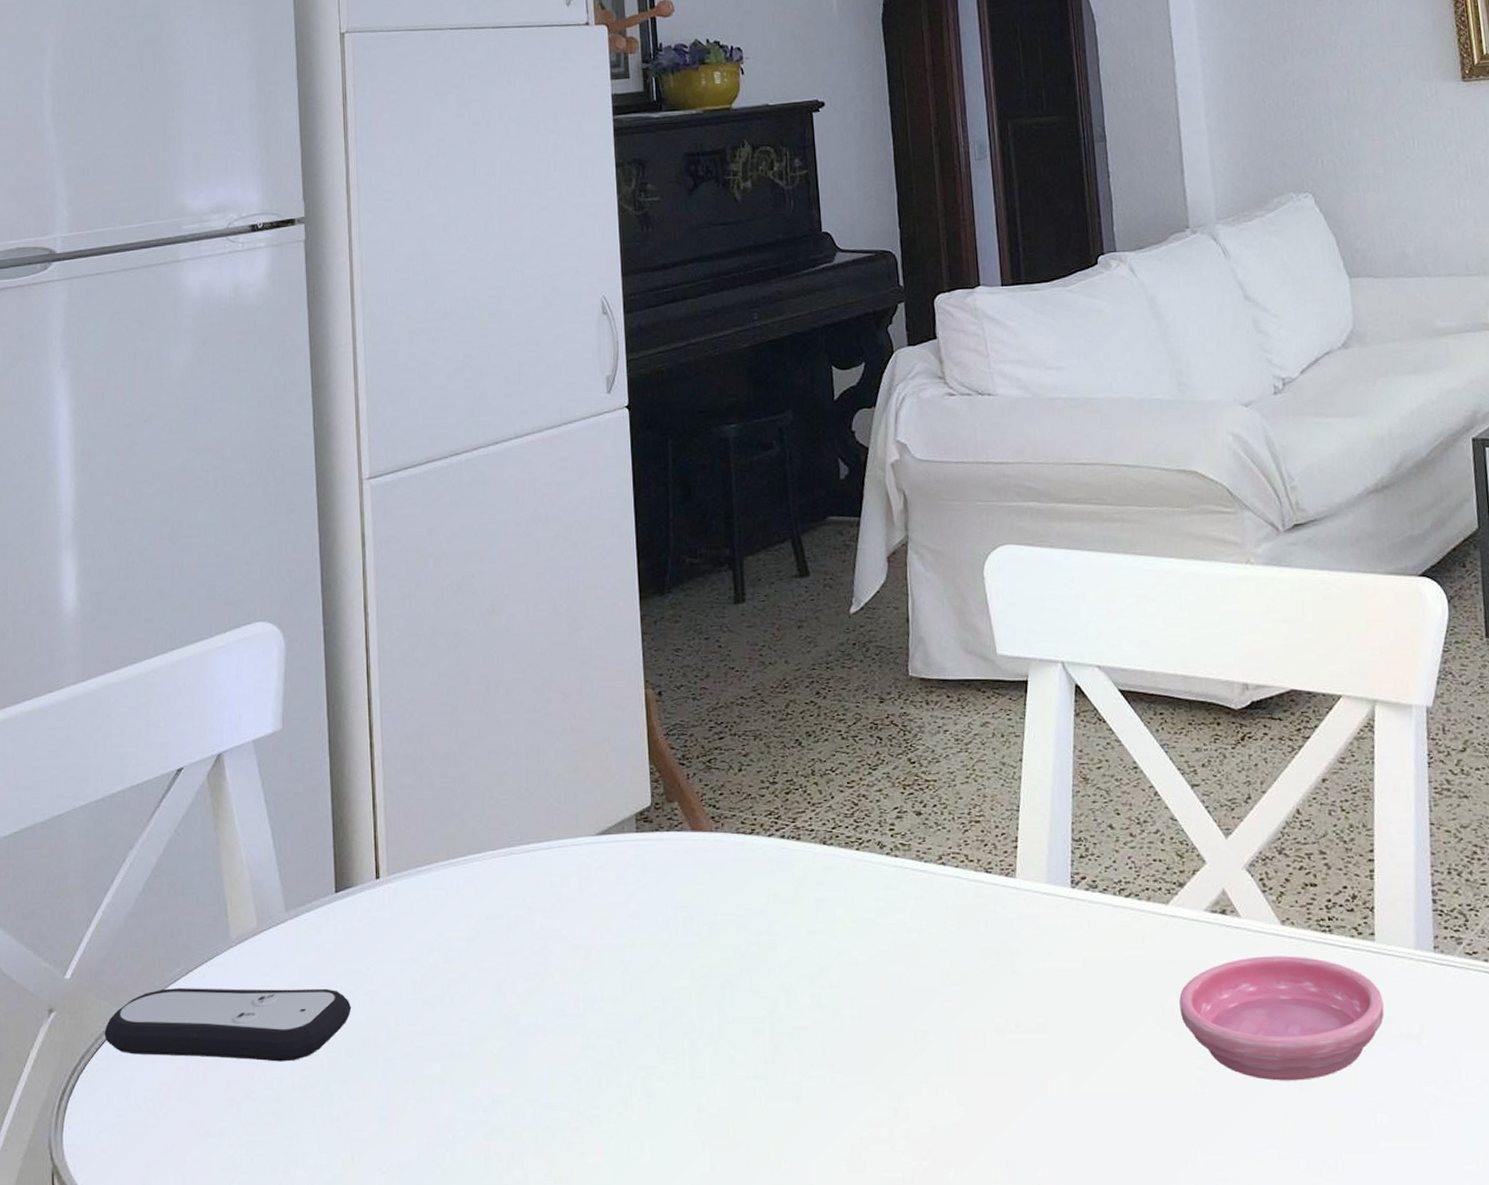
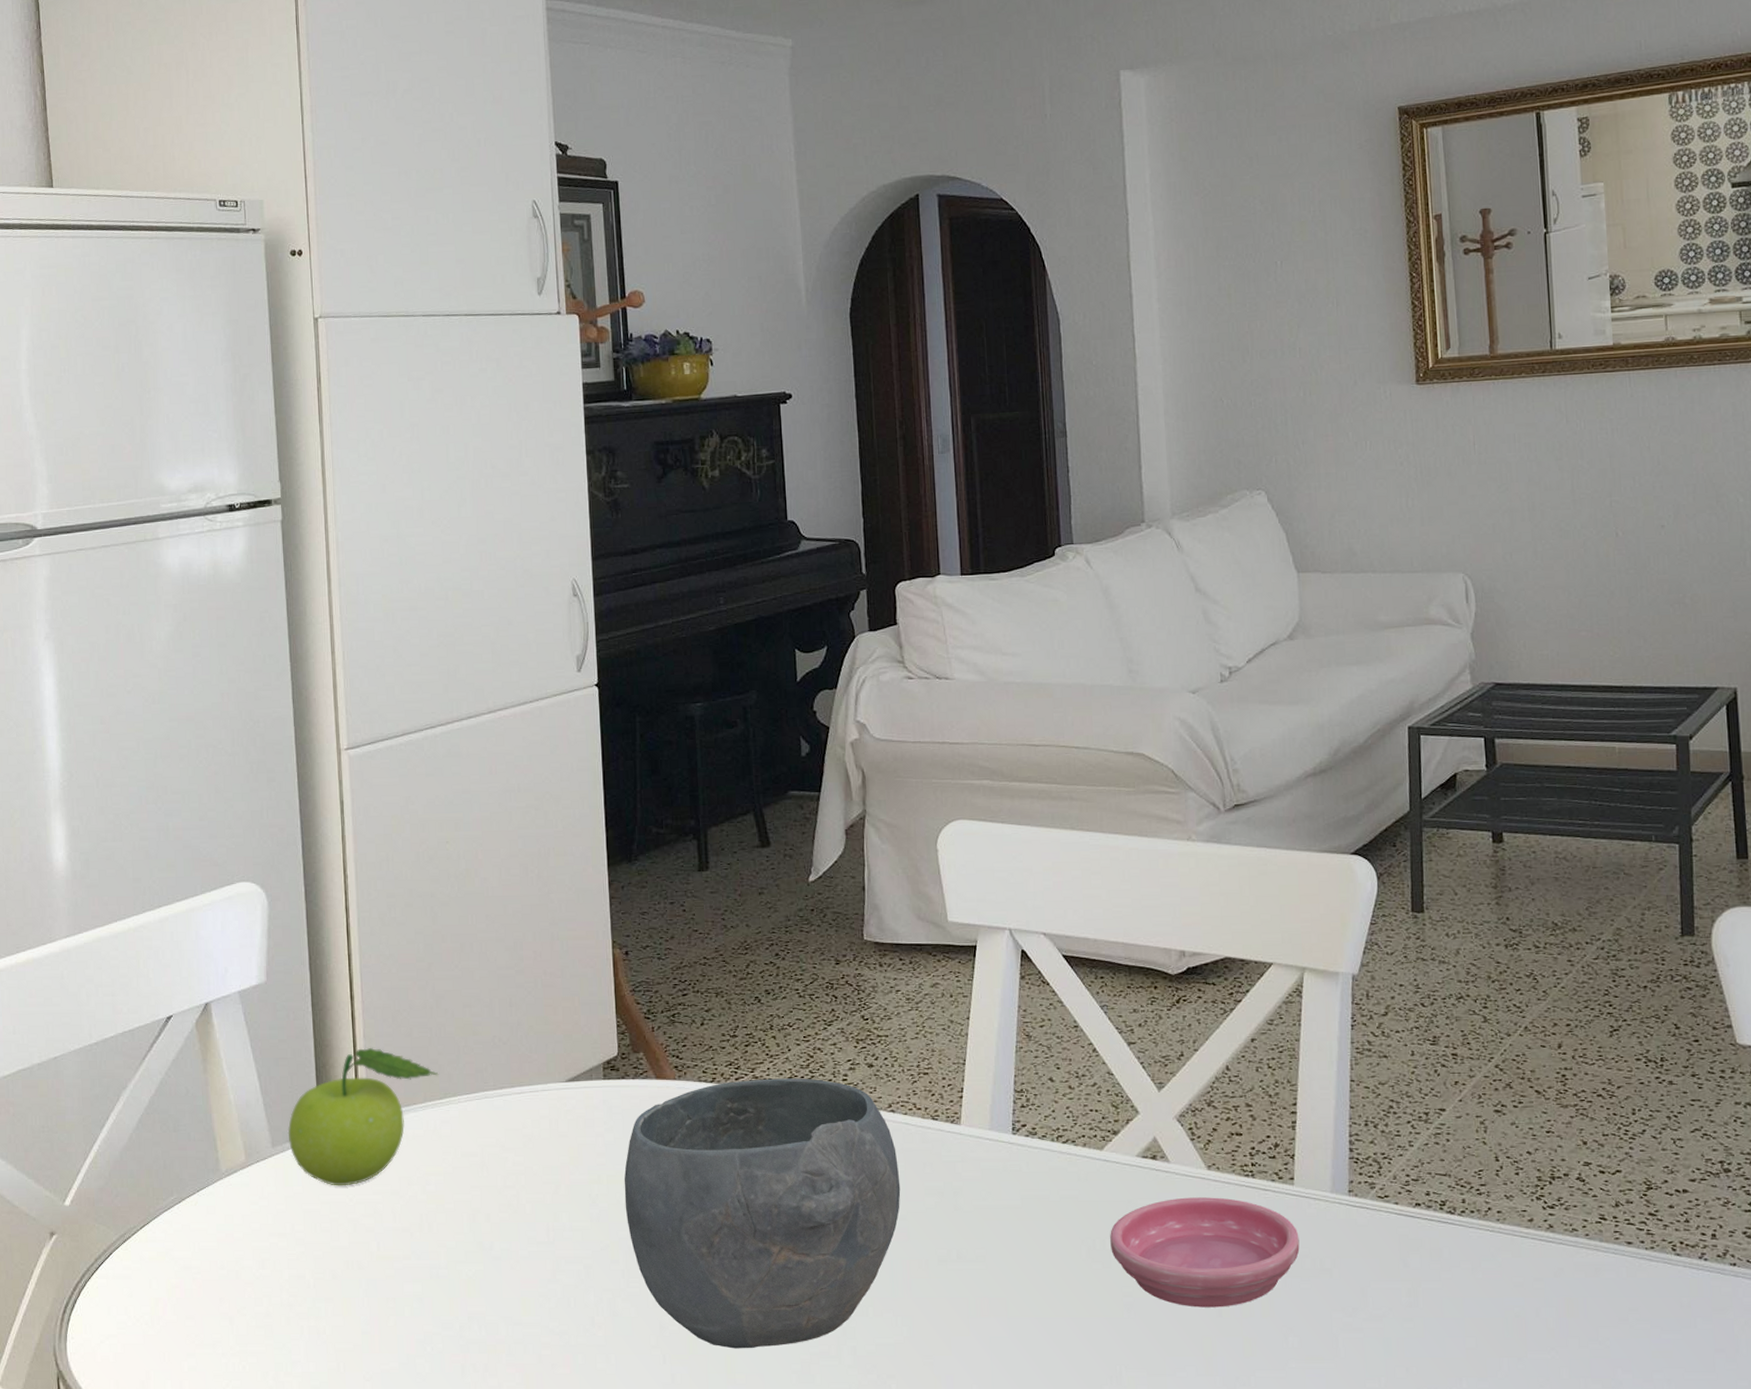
remote control: present [104,988,352,1062] -> none [103,1215,336,1281]
fruit: none [302,801,462,954] -> present [287,1048,439,1186]
bowl: none [658,828,954,1133] -> present [624,1078,901,1349]

